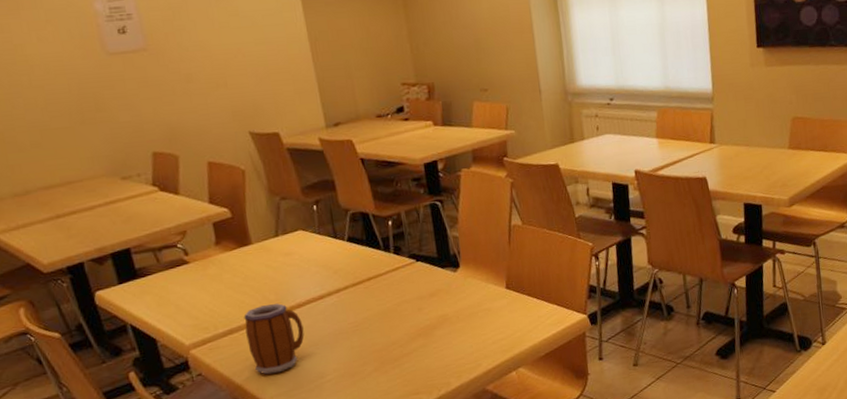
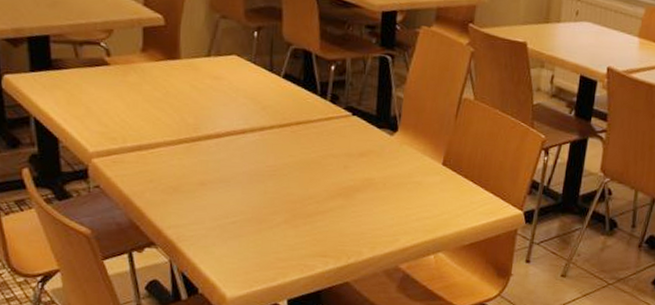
mug: present [244,303,305,375] -> none [155,127,218,203]

